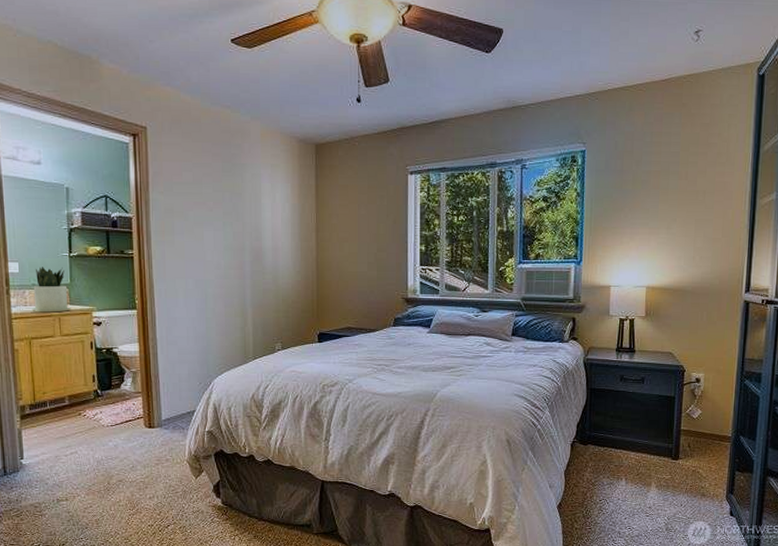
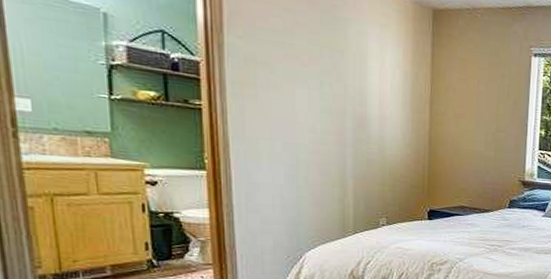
planter: present [32,267,72,313] -> none [53,108,115,167]

